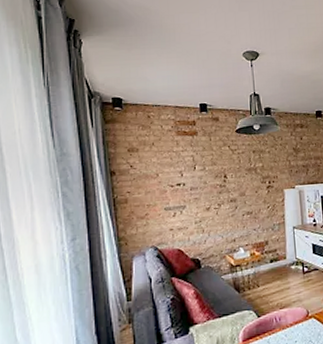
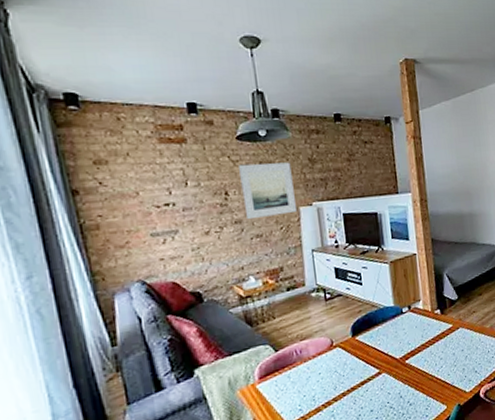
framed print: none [236,151,282,199] -> present [239,162,298,220]

